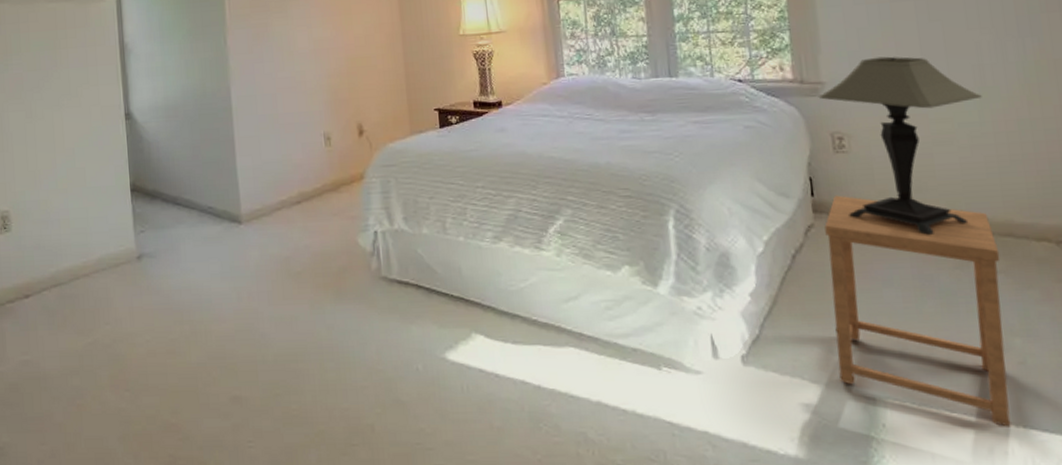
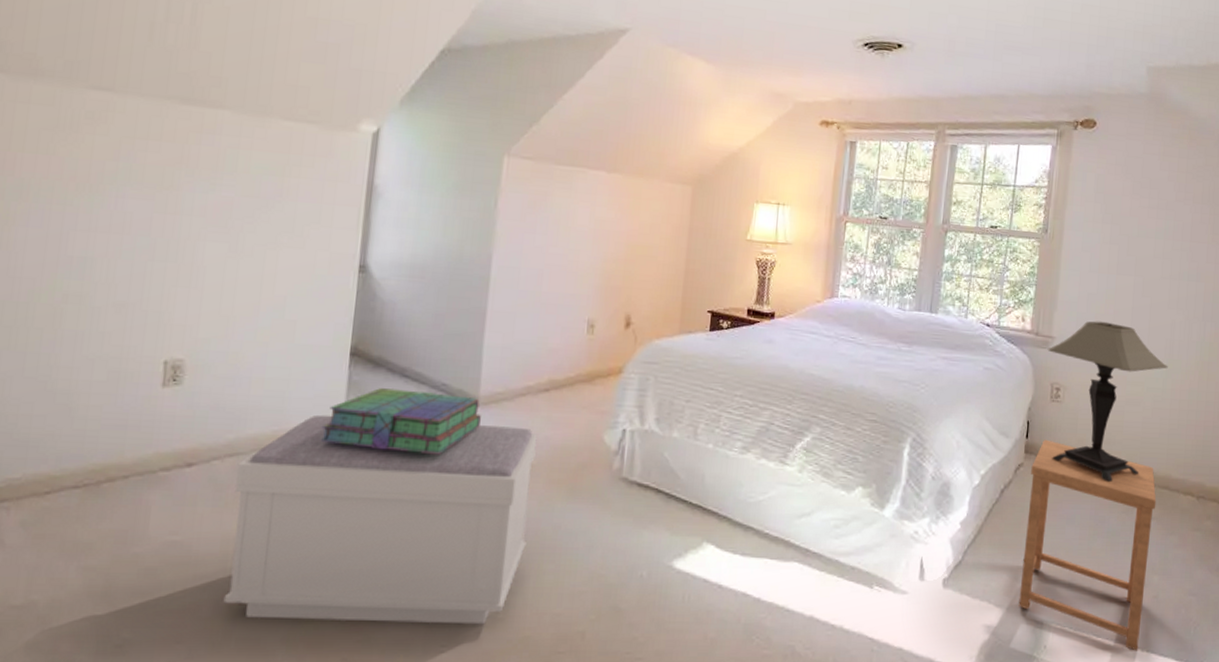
bench: none [61,239,306,422] -> present [223,414,538,625]
stack of books: none [119,216,247,271] -> present [320,388,481,455]

